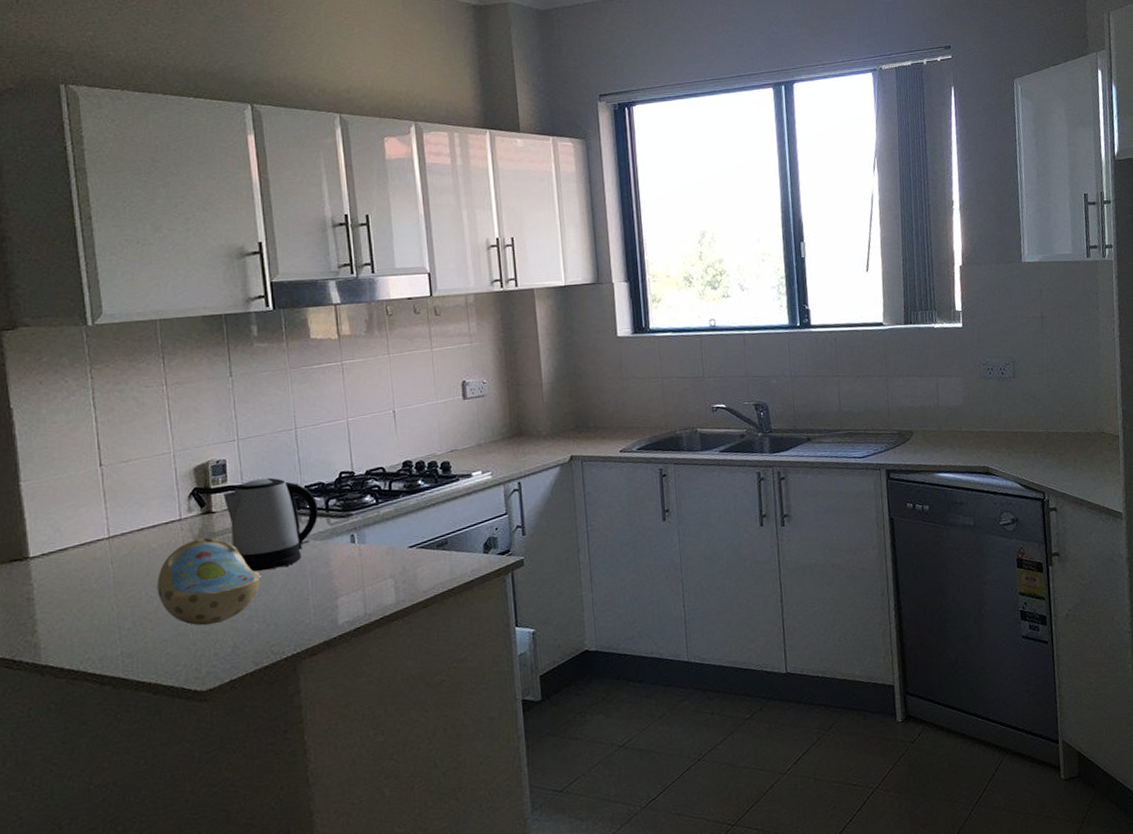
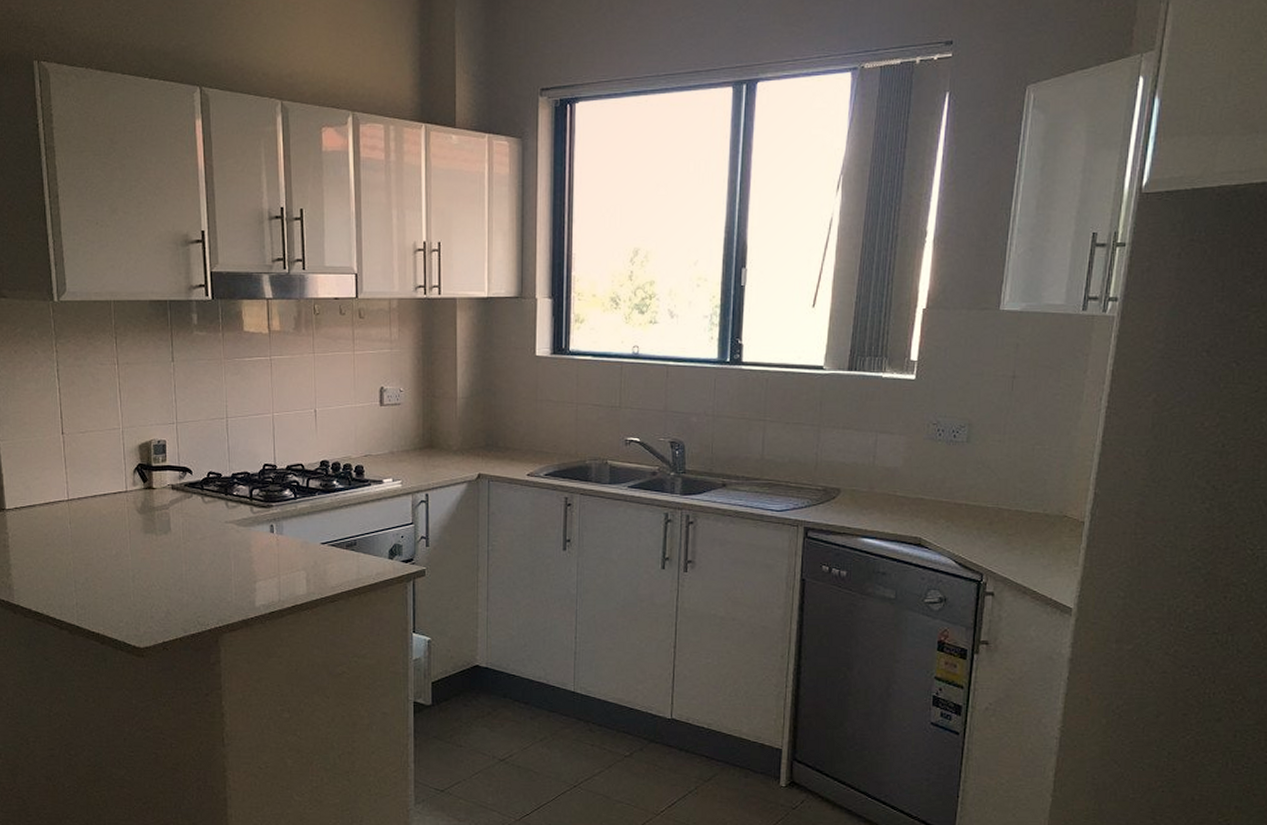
bowl: present [157,537,260,626] -> none [106,511,191,590]
kettle: present [223,477,319,572] -> none [163,462,244,548]

